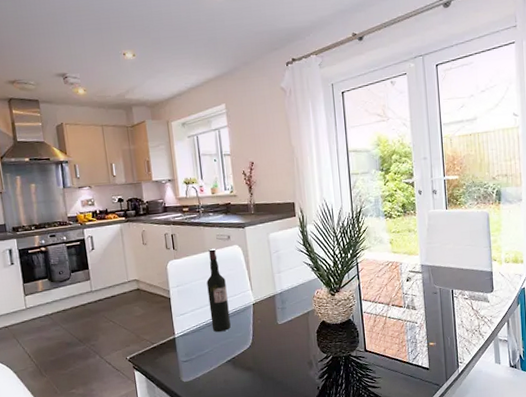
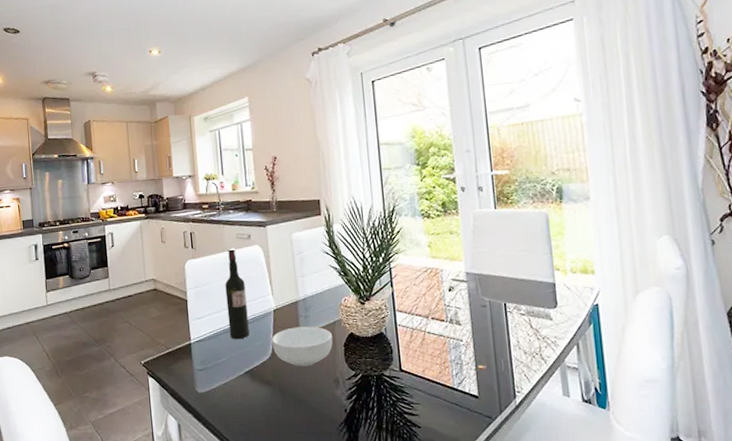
cereal bowl: none [251,316,307,353] -> present [271,326,333,367]

